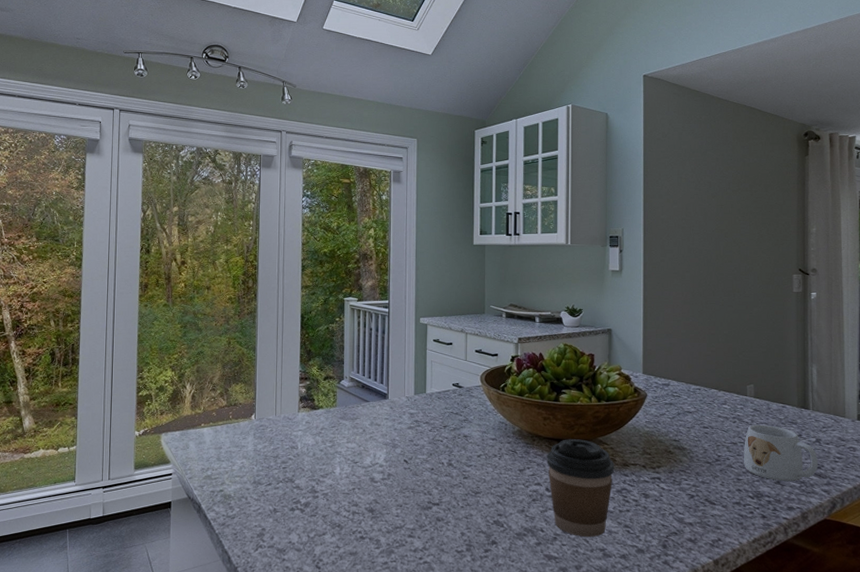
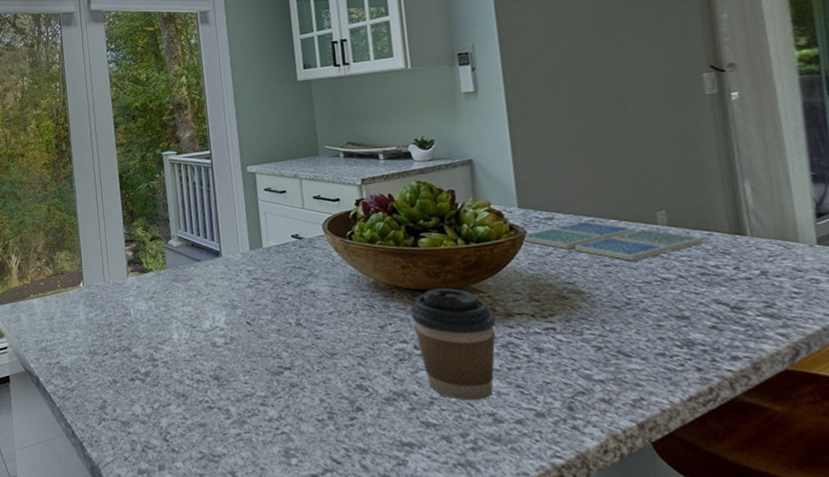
drink coaster: none [643,389,778,425] -> present [522,221,703,261]
mug: present [744,424,818,482] -> none [661,257,768,326]

